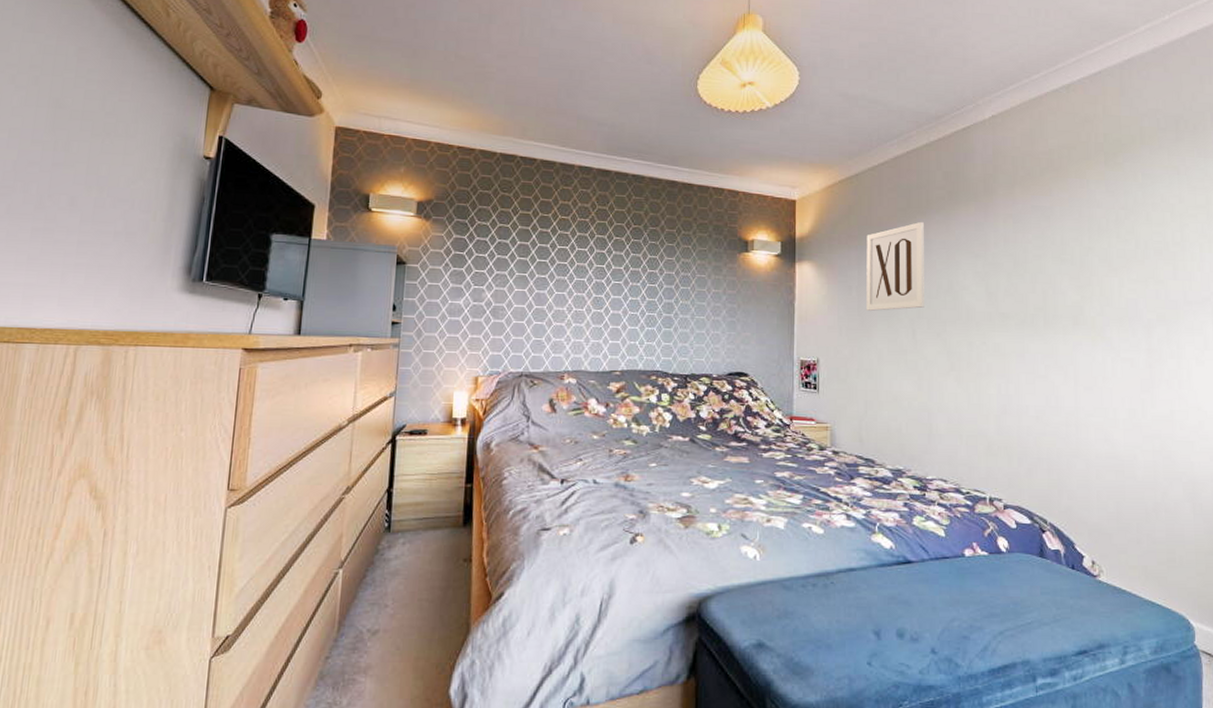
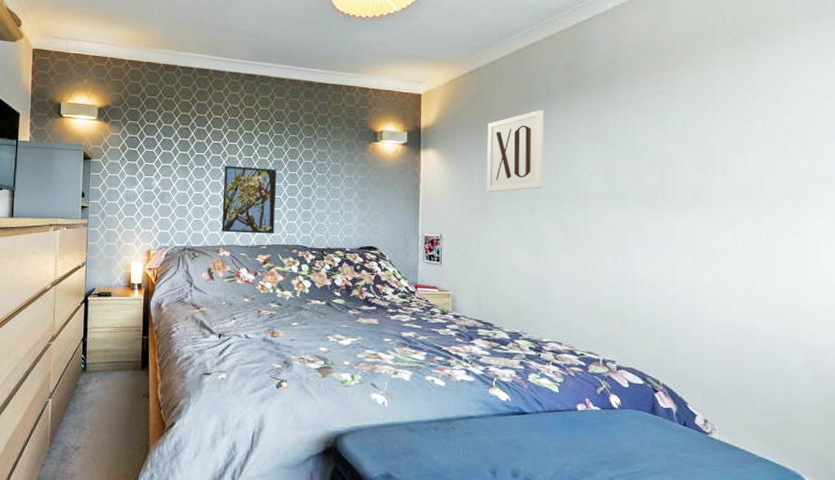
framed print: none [567,276,634,358] -> present [222,166,277,234]

